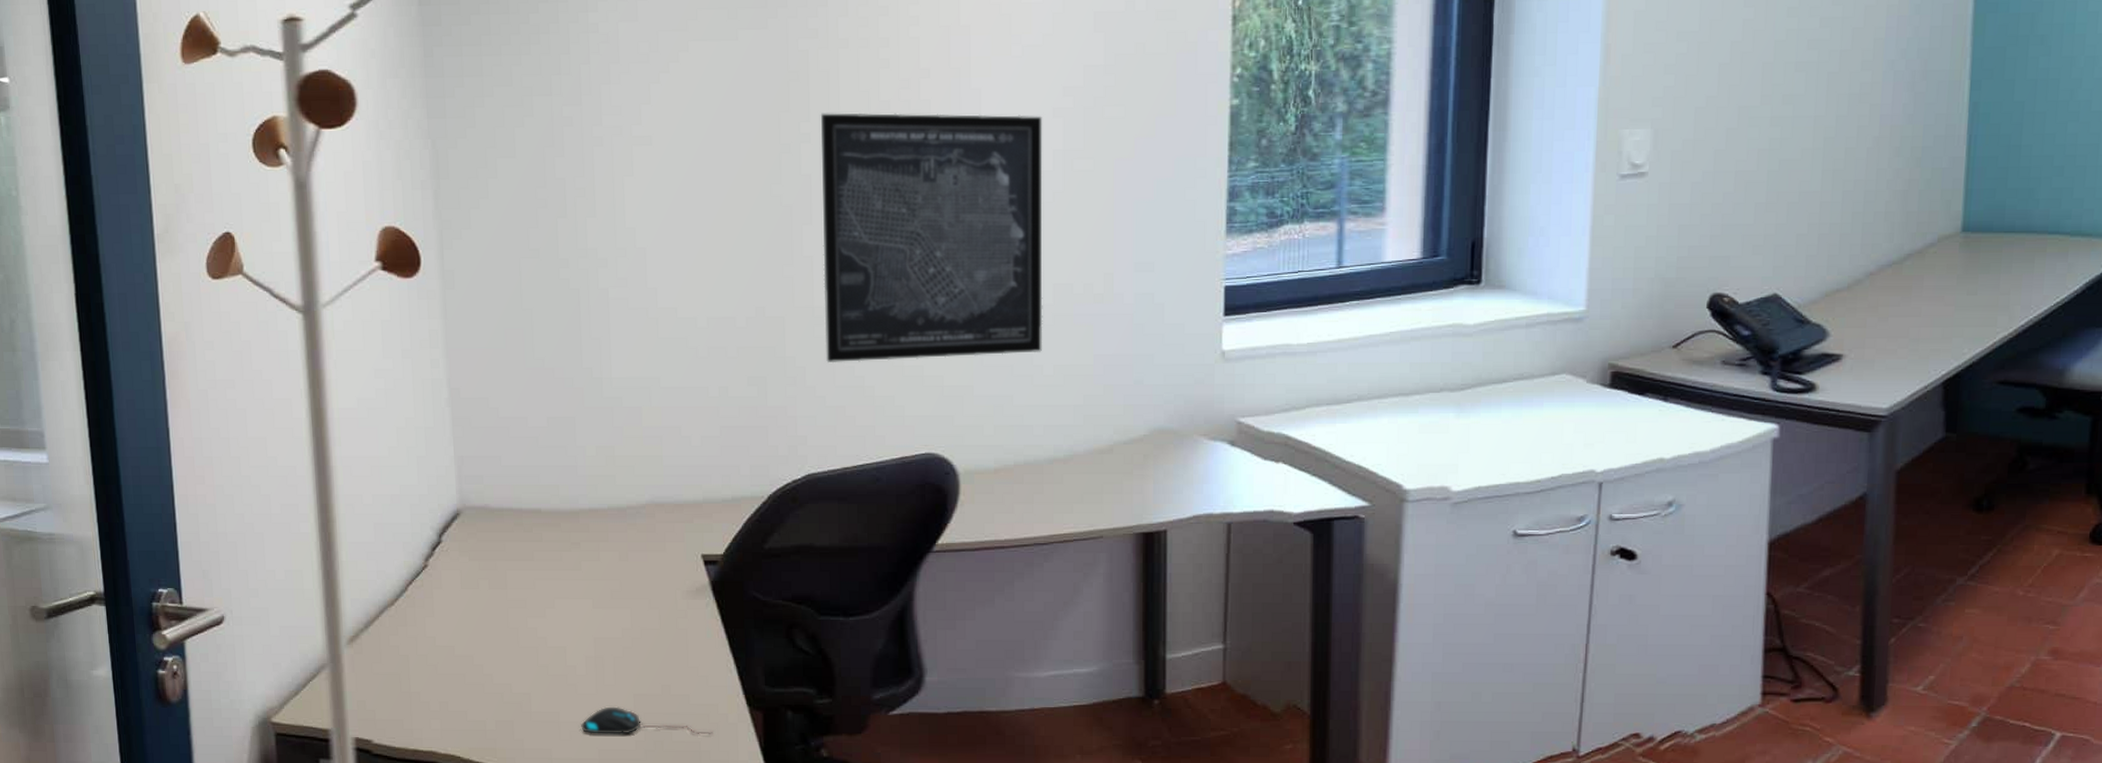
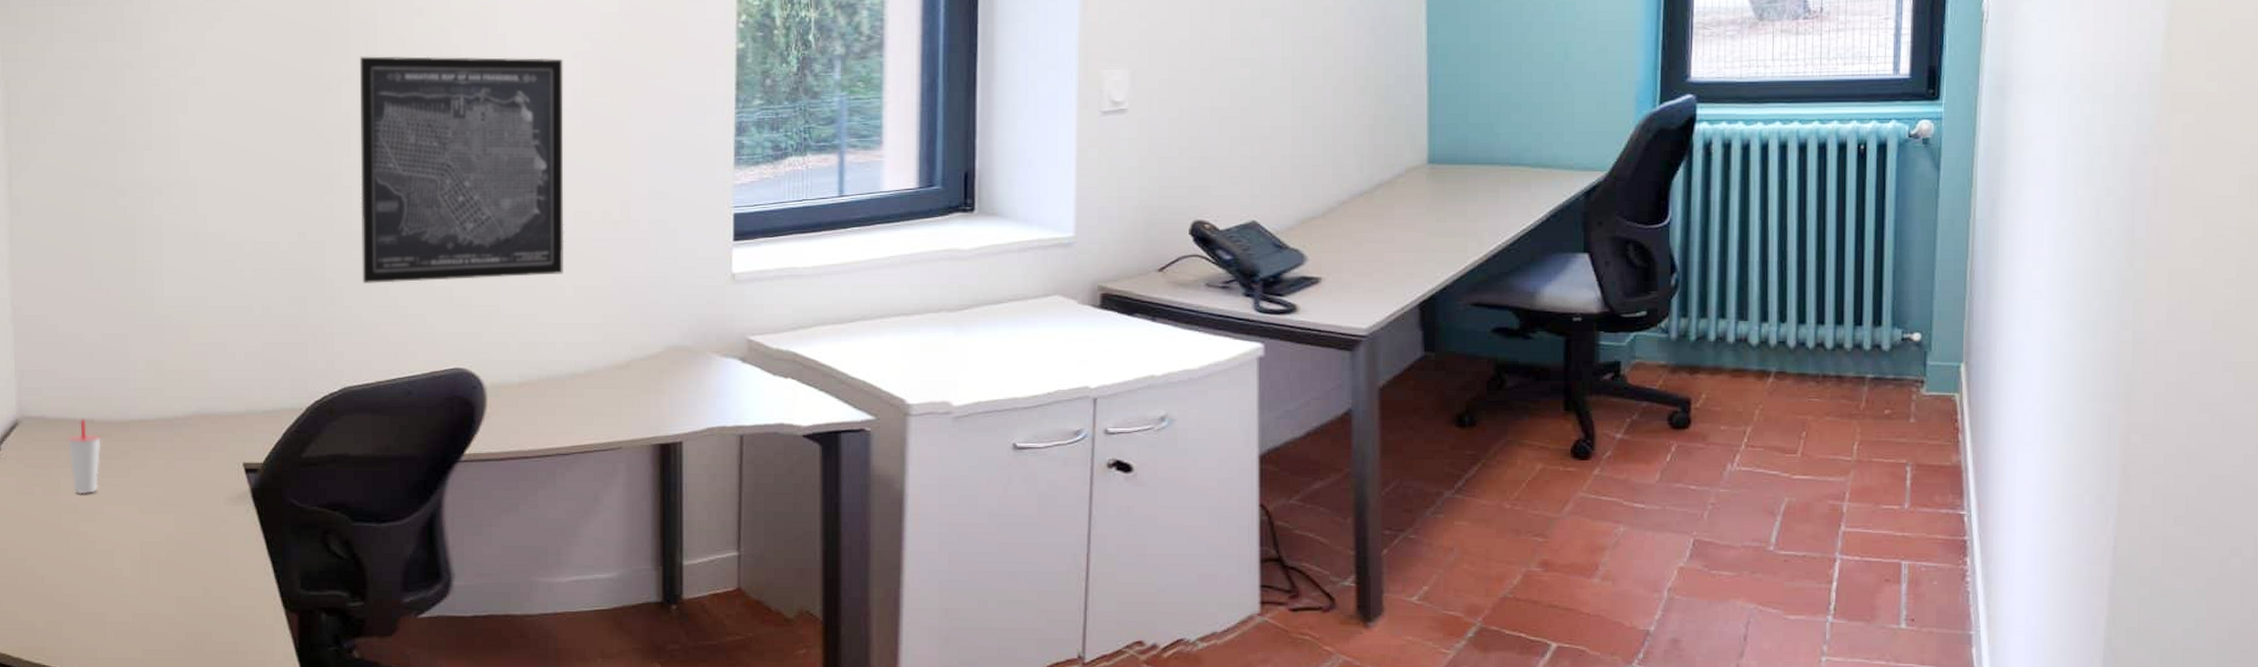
cup: none [513,509,550,588] -> present [67,419,102,494]
mouse: present [580,706,713,735] -> none [125,608,251,636]

